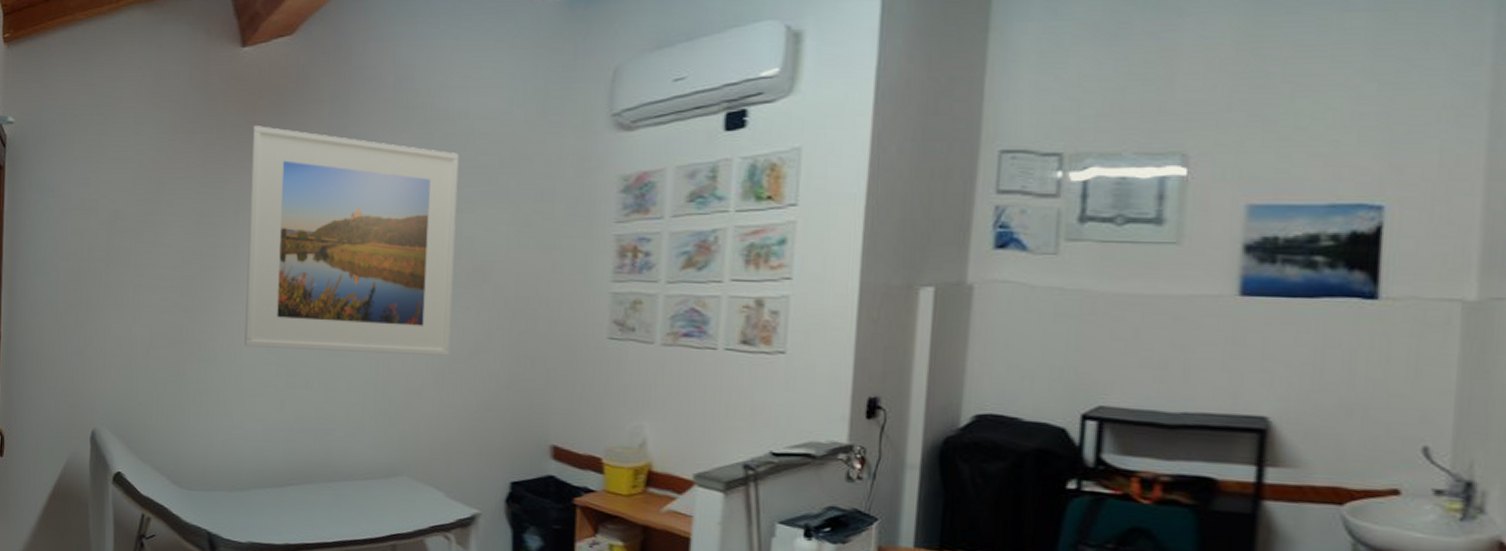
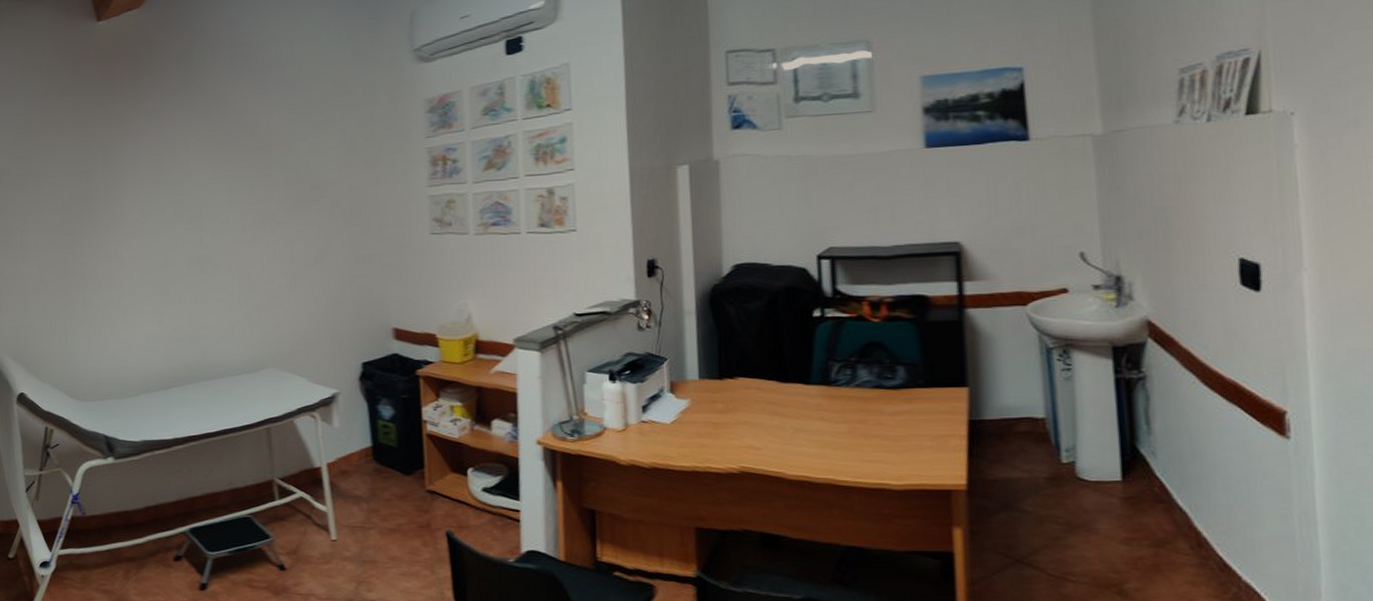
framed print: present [244,126,459,356] -> none [112,85,299,273]

